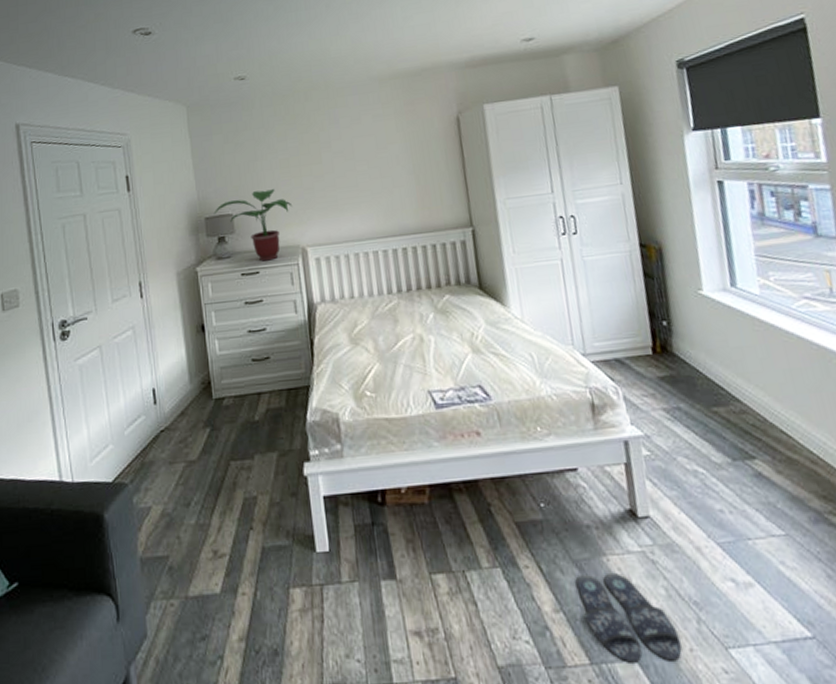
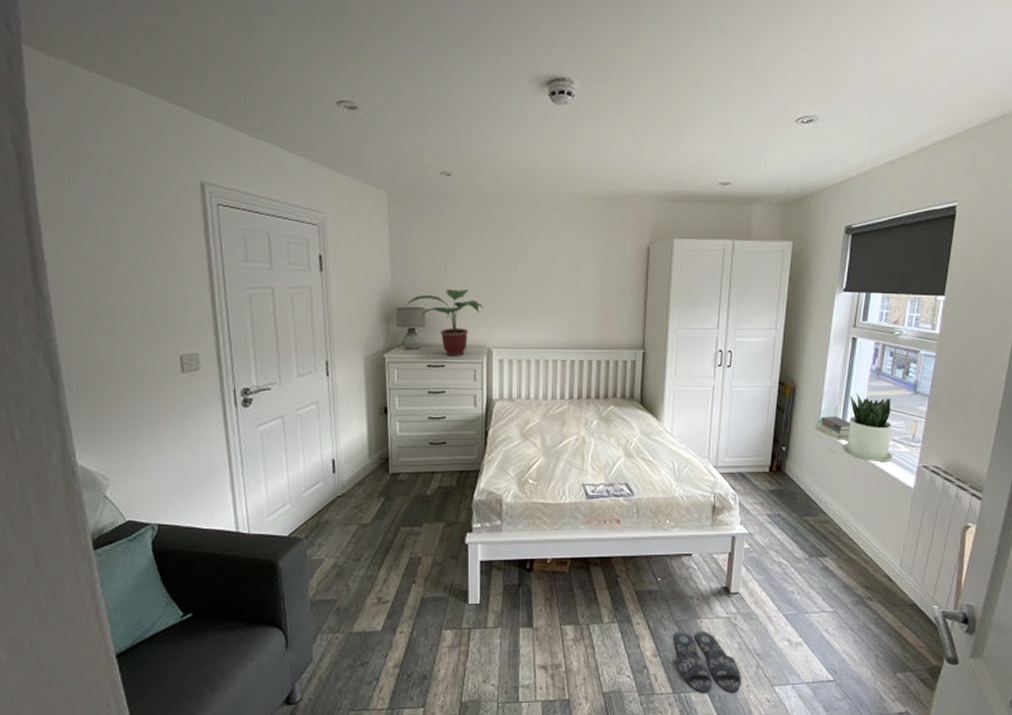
books: none [695,275,746,307] -> present [813,415,851,441]
planter: none [733,245,811,328] -> present [841,393,893,463]

